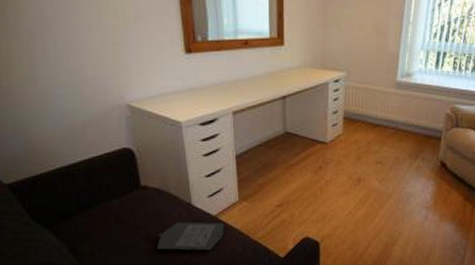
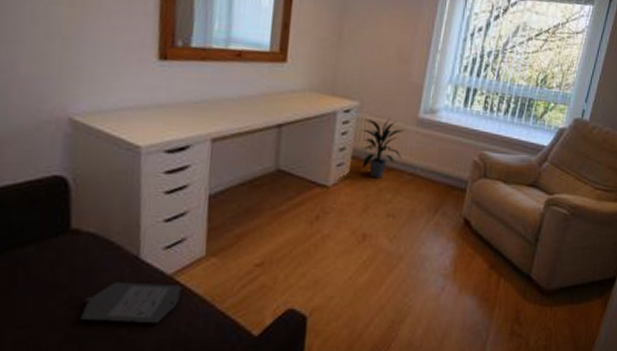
indoor plant: none [349,85,385,134] -> present [361,119,404,179]

